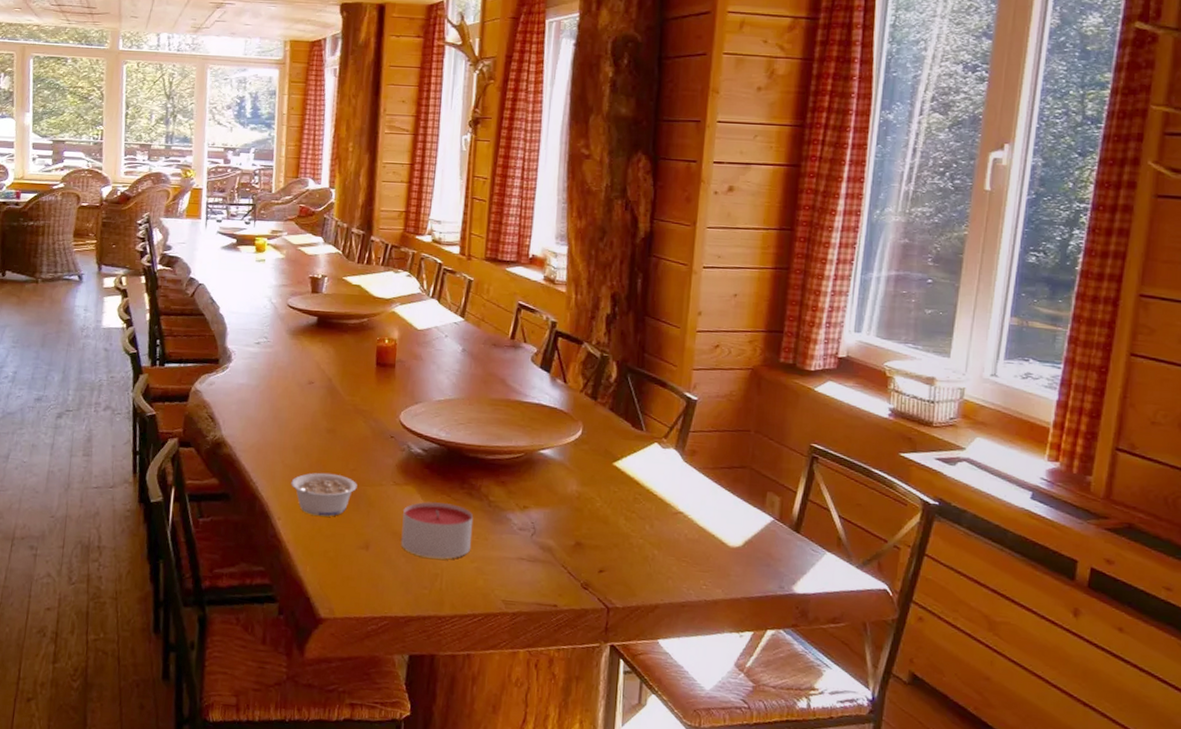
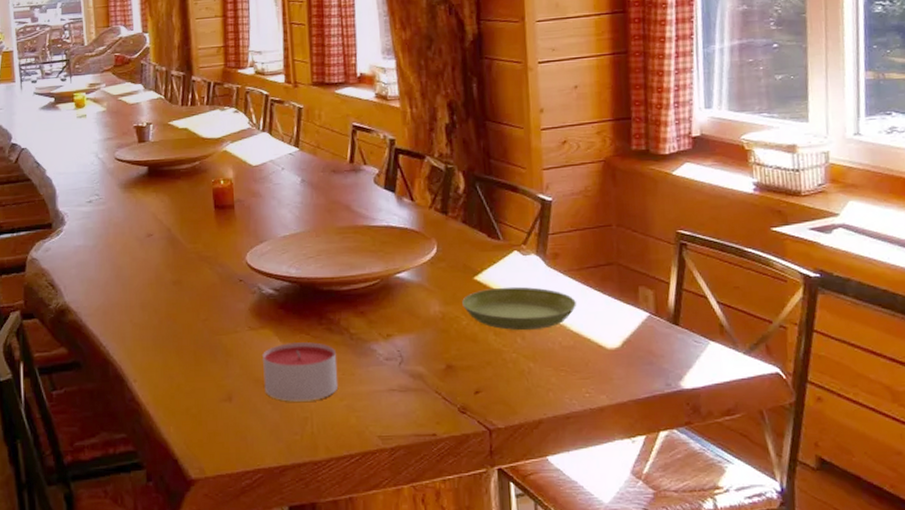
legume: present [291,473,357,517] -> none [142,326,212,373]
saucer: none [599,475,706,521] -> present [462,286,576,331]

